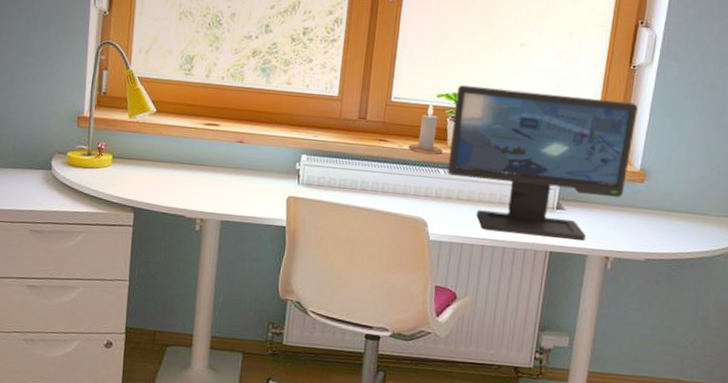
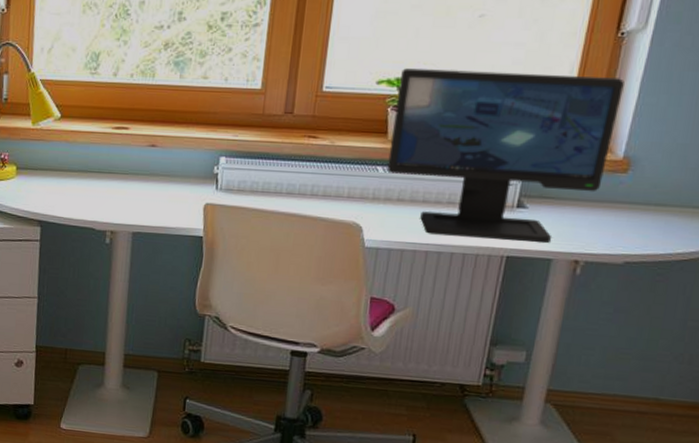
candle: present [408,102,443,155] -> none [341,89,383,151]

